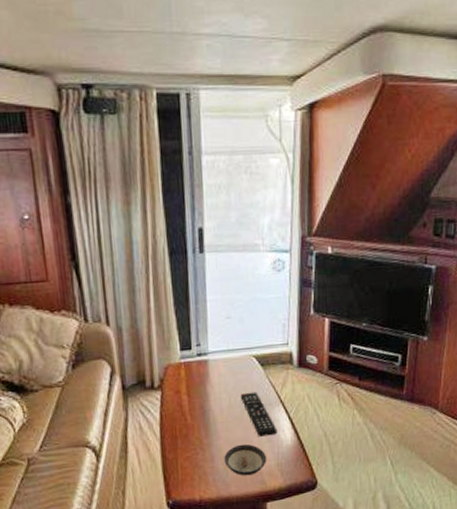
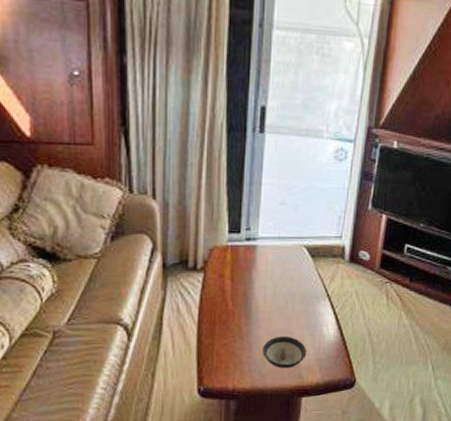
remote control: present [241,391,278,437] -> none [287,283,321,330]

